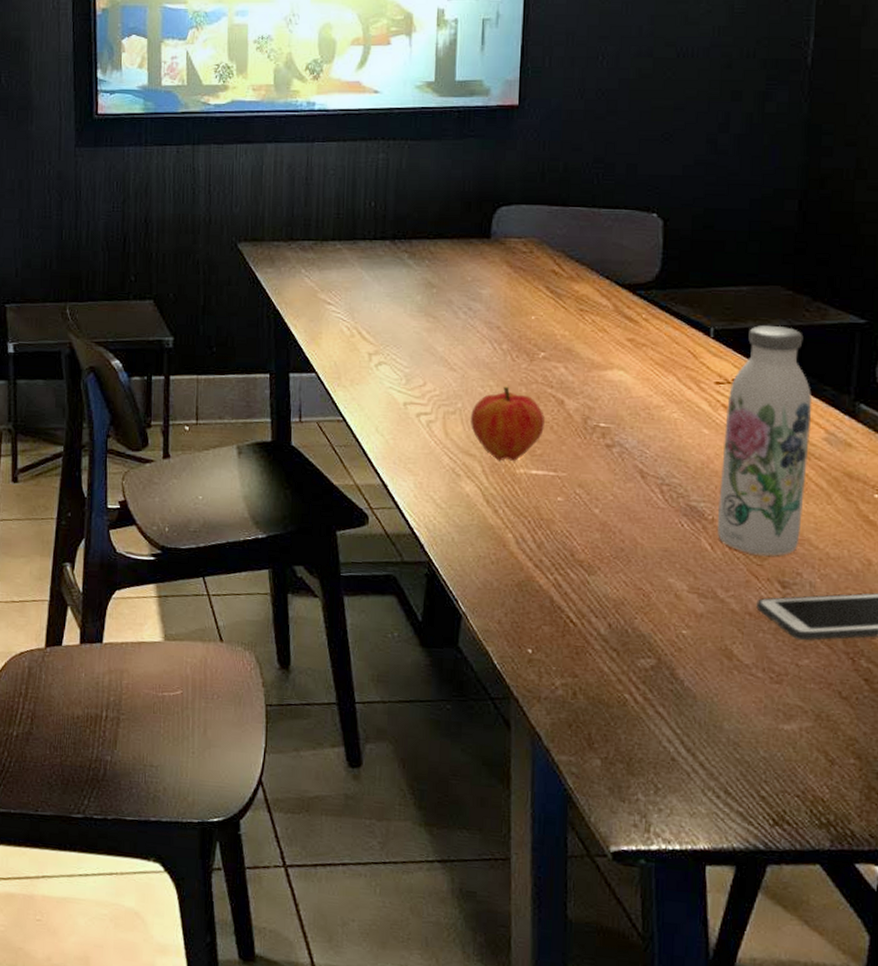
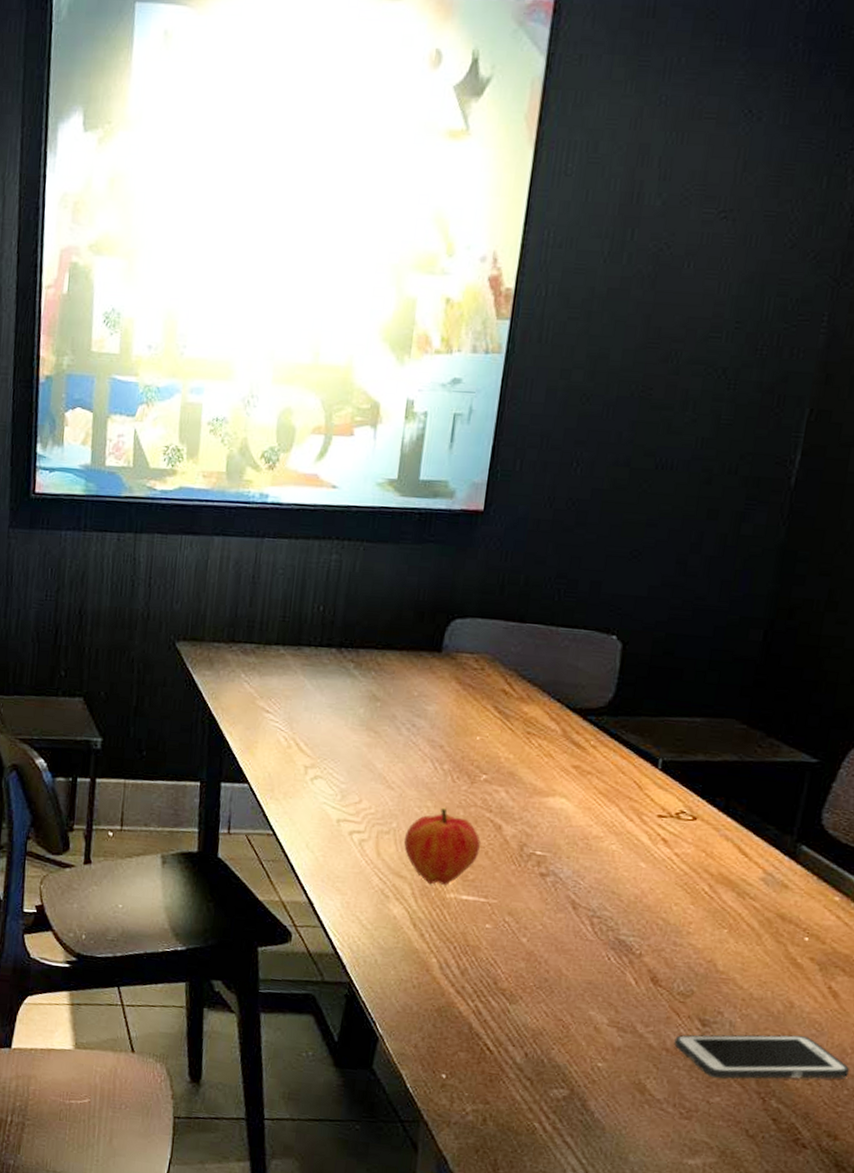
water bottle: present [717,325,812,556] -> none [643,759,754,994]

